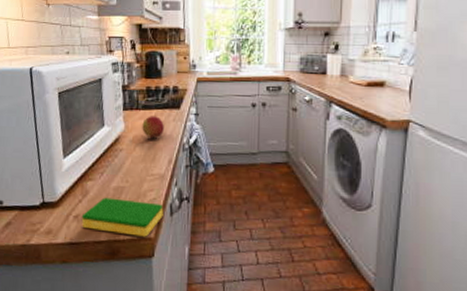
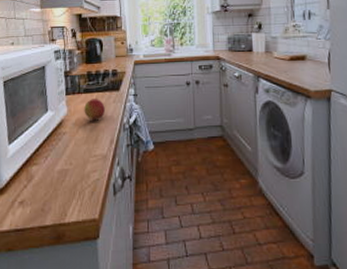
dish sponge: present [81,197,164,237] -> none [26,181,107,219]

